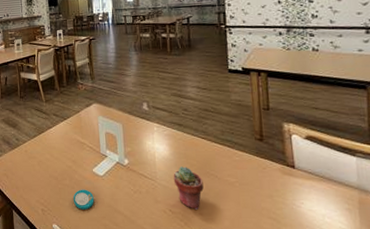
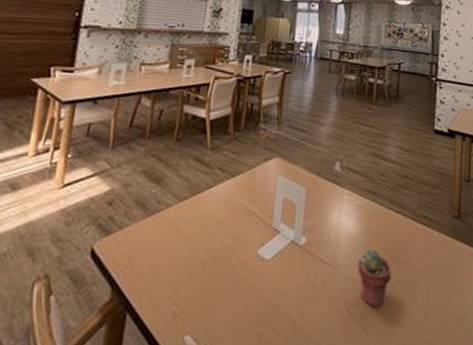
plate: present [73,189,94,210] -> none [222,280,252,311]

